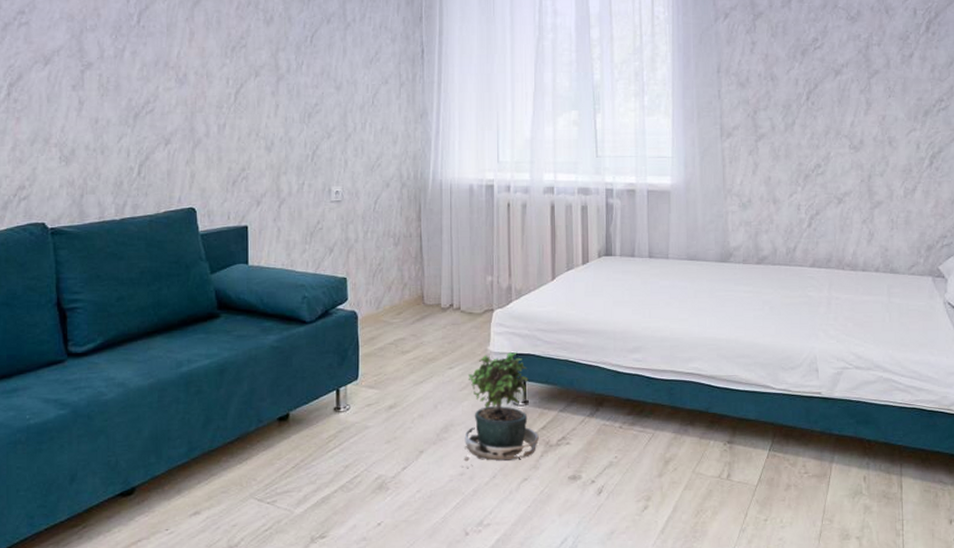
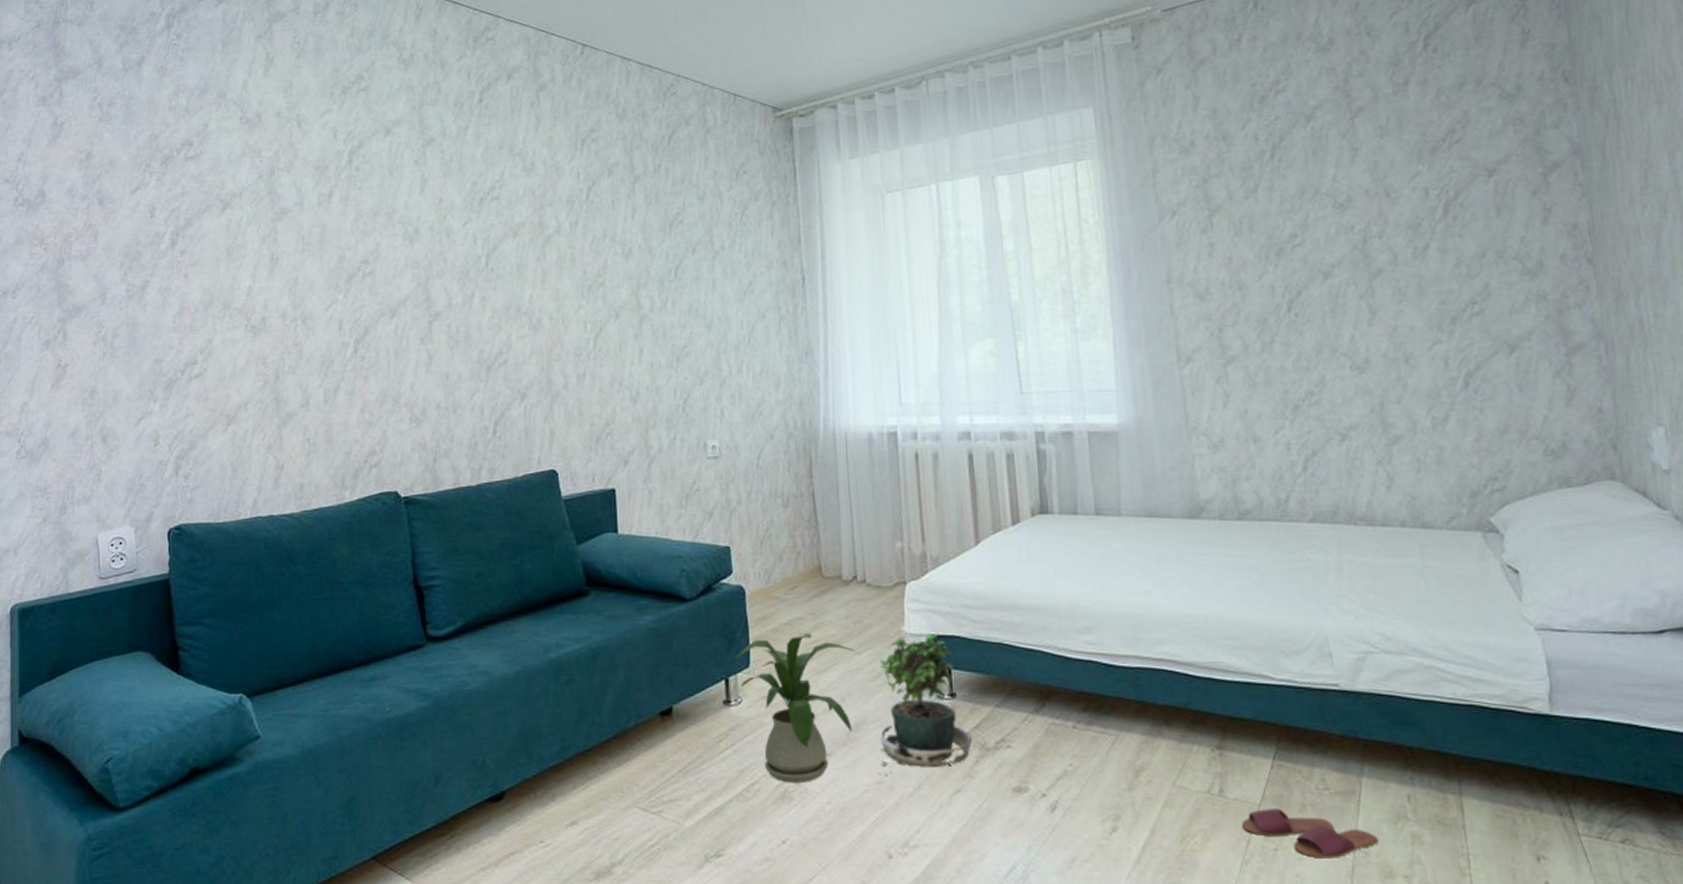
house plant: none [344,351,448,476] -> present [733,633,855,783]
slippers: none [742,489,840,526] -> present [1242,809,1378,859]

